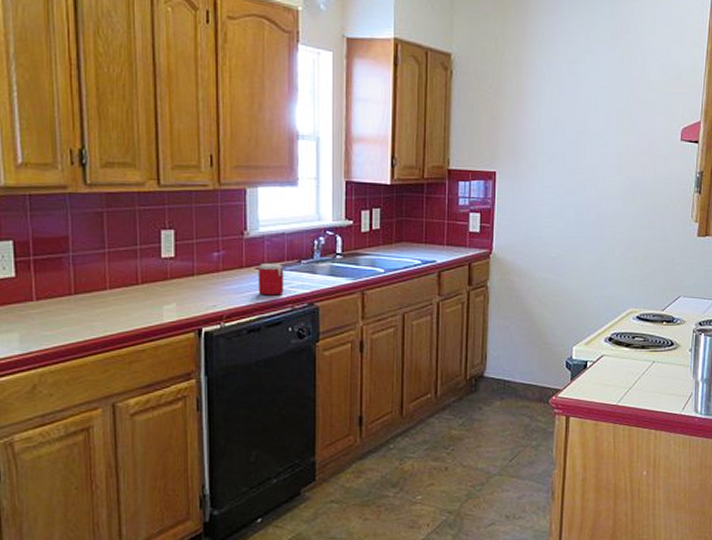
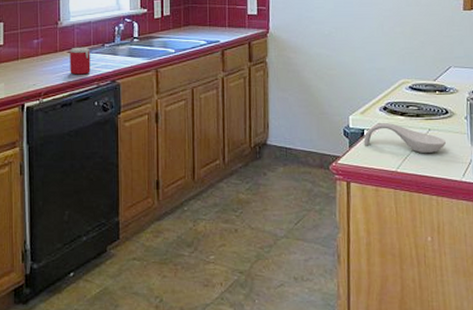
spoon rest: none [586,355,668,387] -> present [363,123,446,154]

